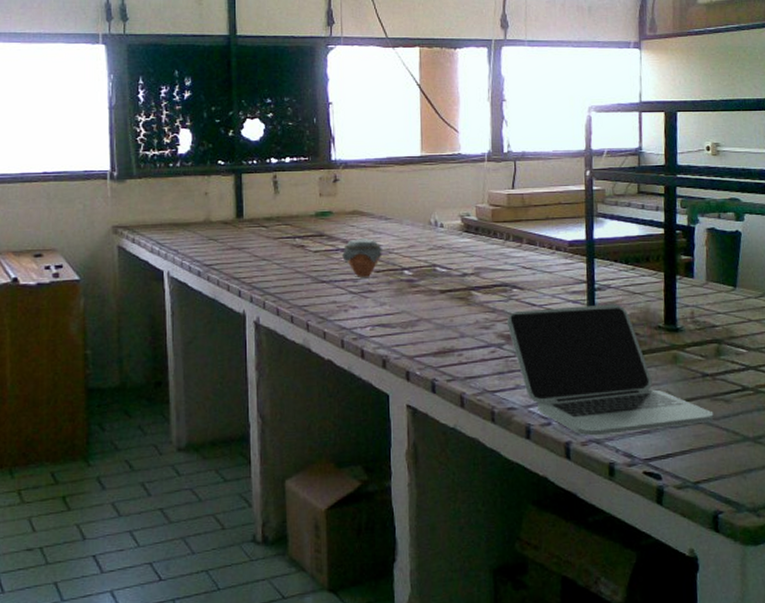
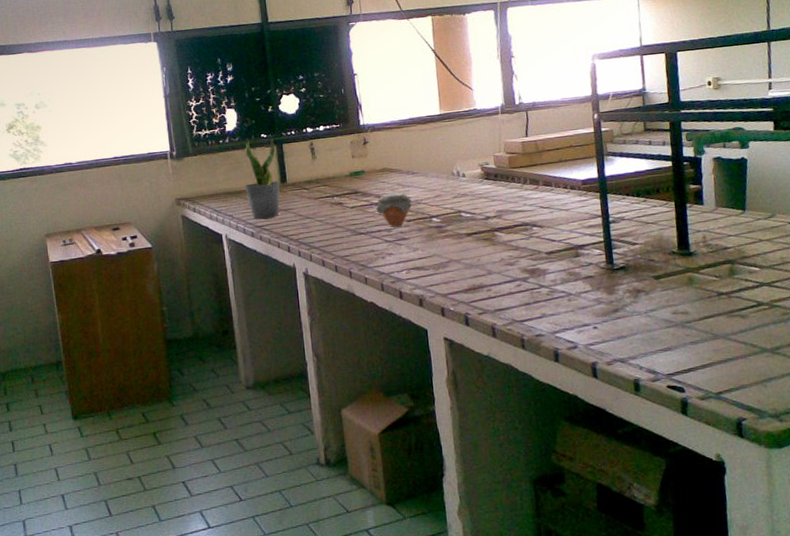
potted plant: none [193,164,235,257] -> present [244,138,280,219]
laptop: present [506,304,714,436] -> none [529,234,732,356]

